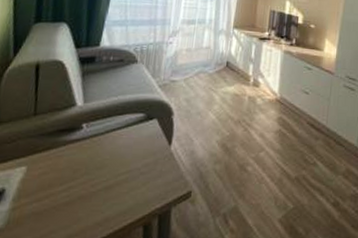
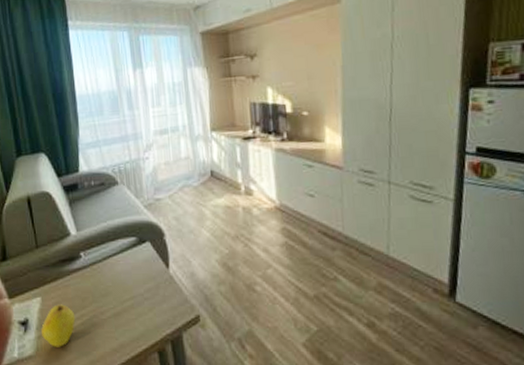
fruit: none [17,175,62,220] -> present [41,304,76,347]

